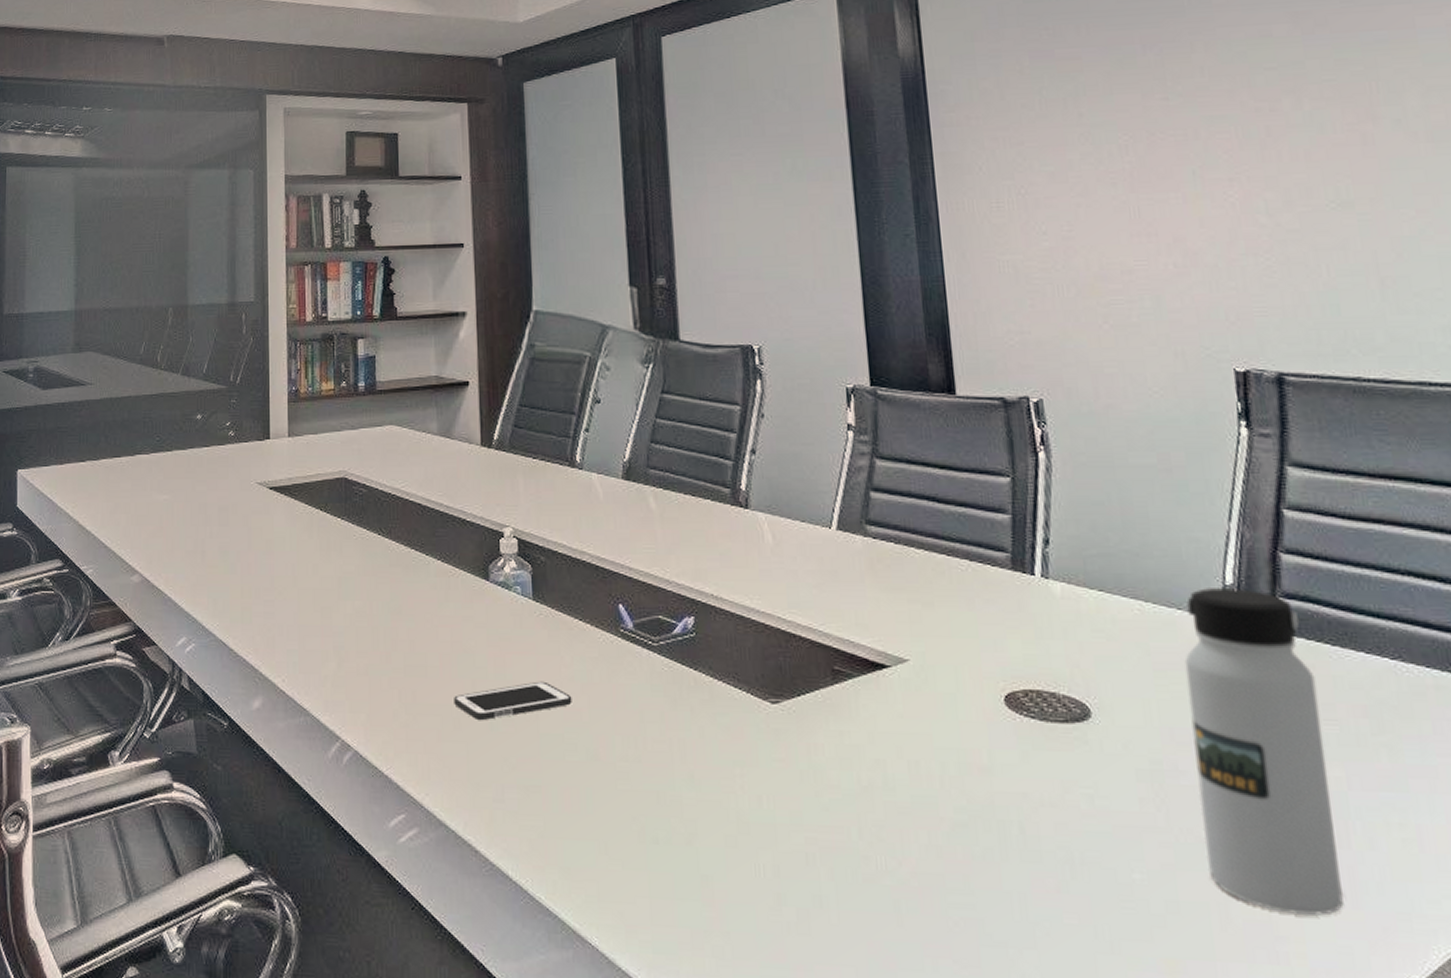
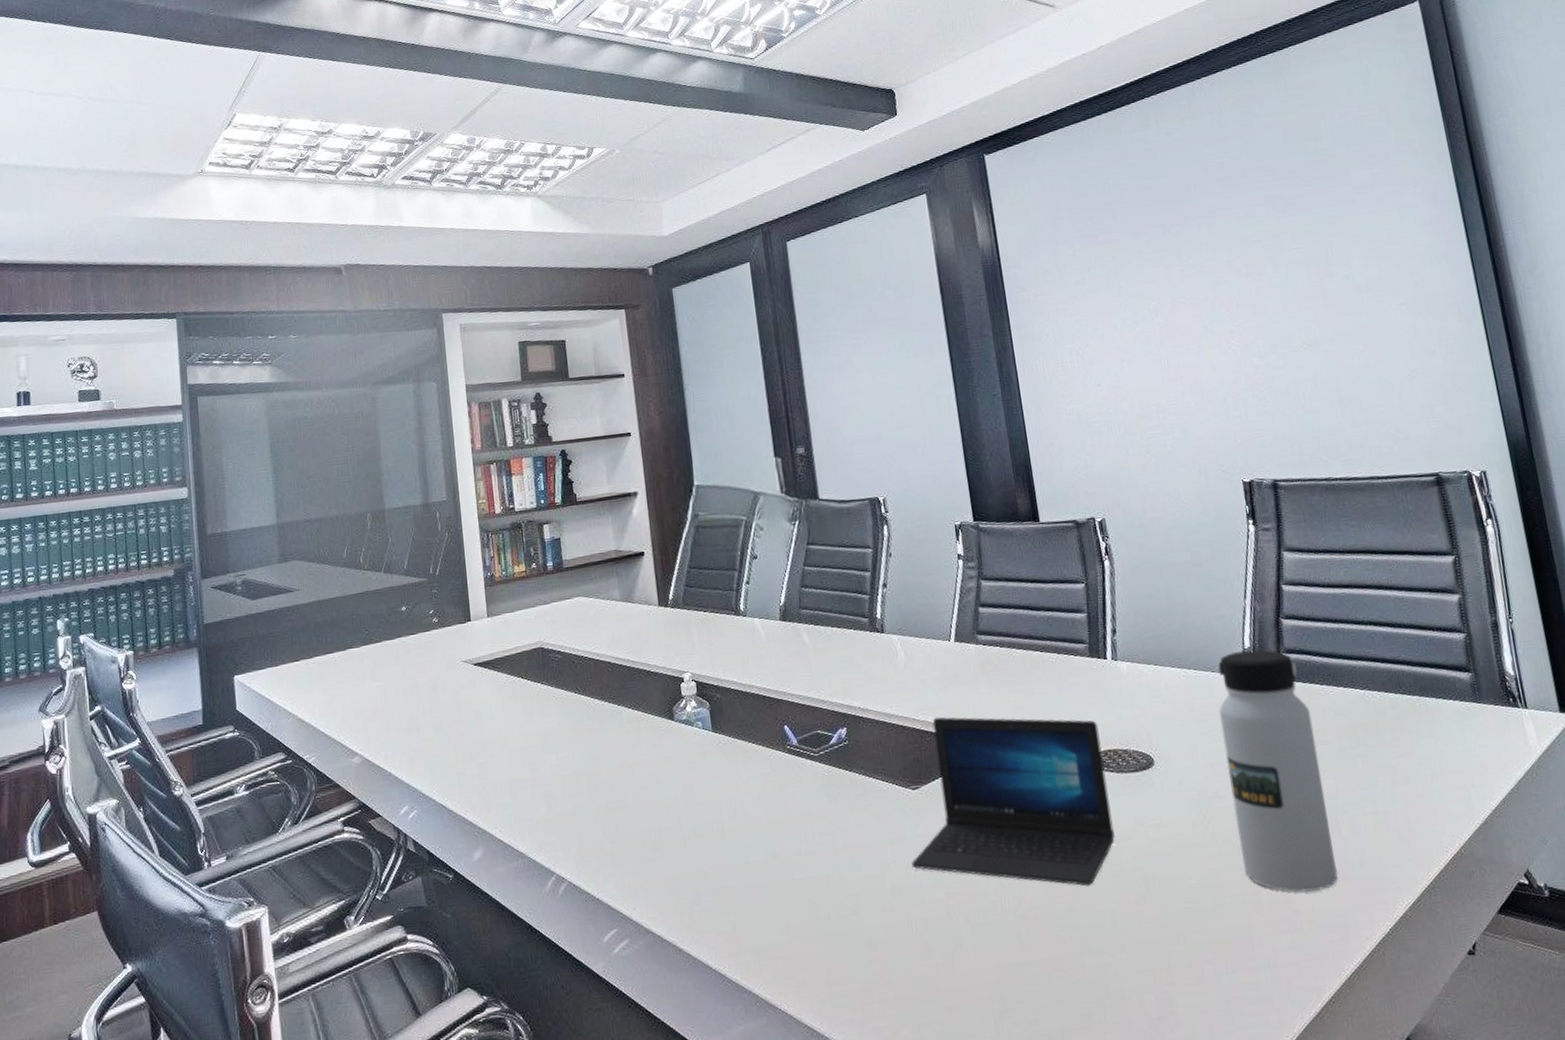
cell phone: present [454,681,572,721] -> none [651,798,752,840]
laptop: none [764,619,1032,858] -> present [911,716,1115,886]

